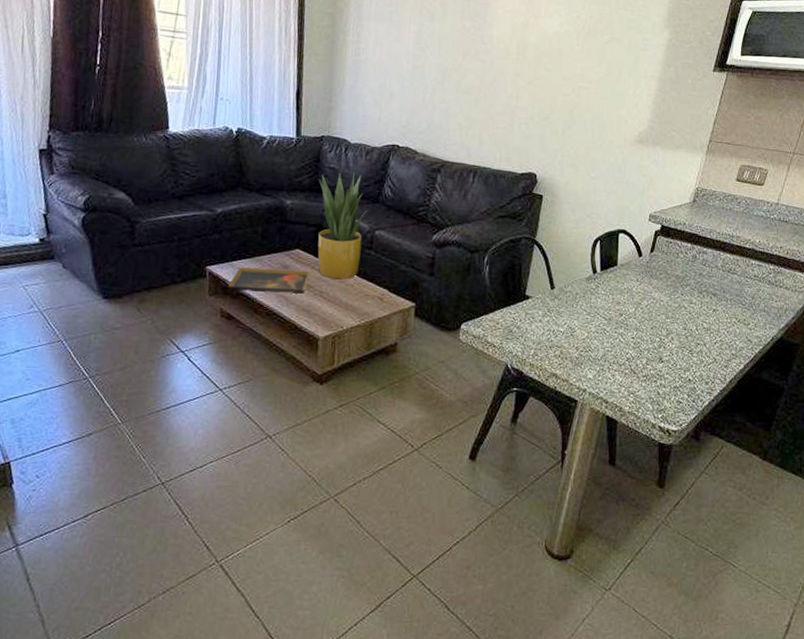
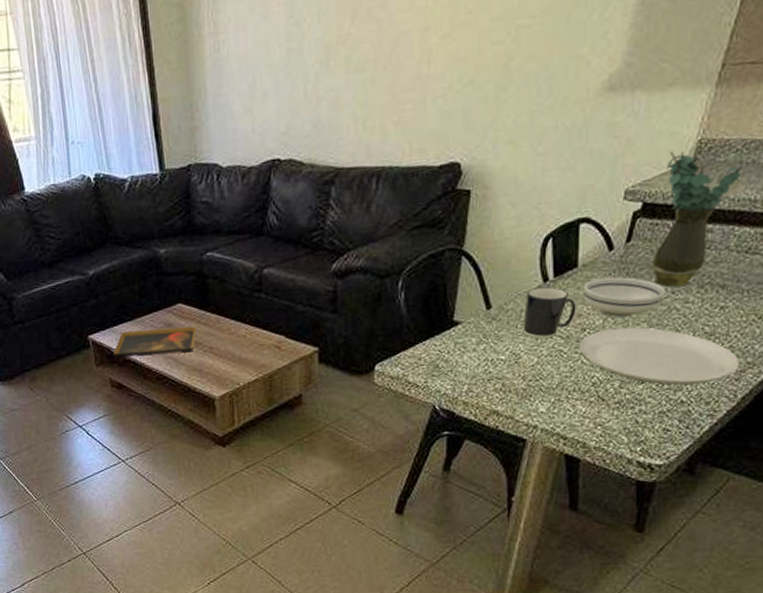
planter: present [317,172,367,280] -> none [191,202,251,332]
mug: none [577,277,616,318] -> present [522,286,576,339]
plate: none [618,316,727,367] -> present [579,327,740,385]
bowl: none [621,276,678,309] -> present [583,276,666,318]
vase: none [668,192,724,291] -> present [651,150,743,287]

